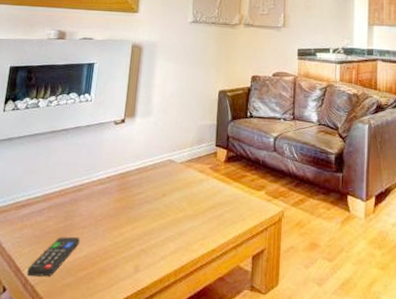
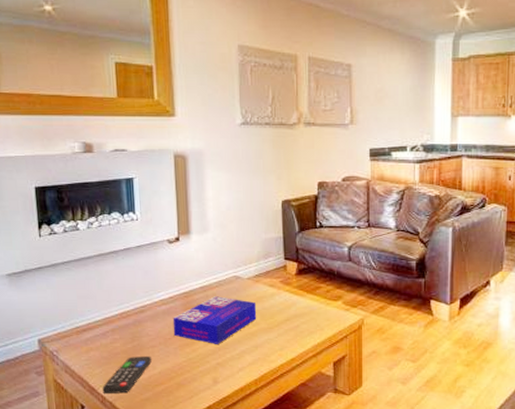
board game: none [104,179,186,229] -> present [172,296,257,344]

